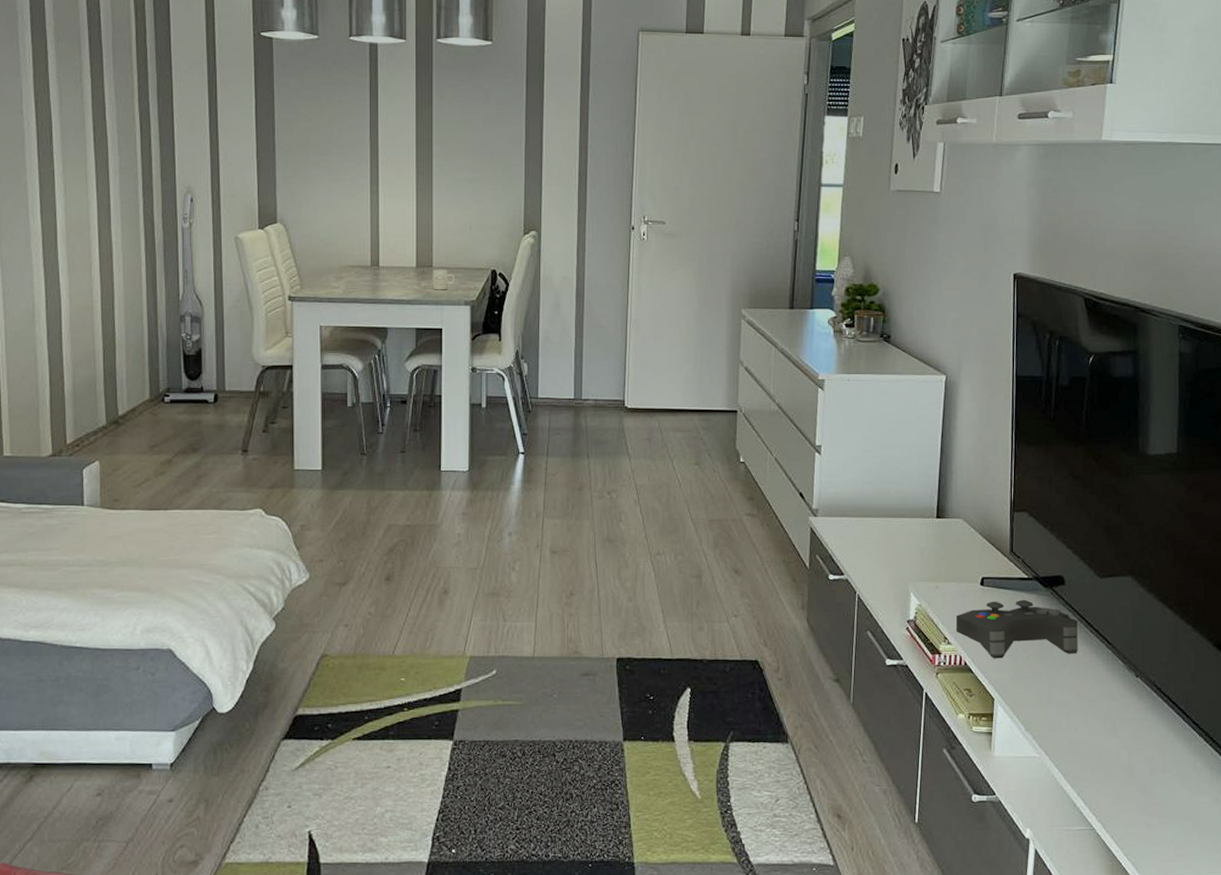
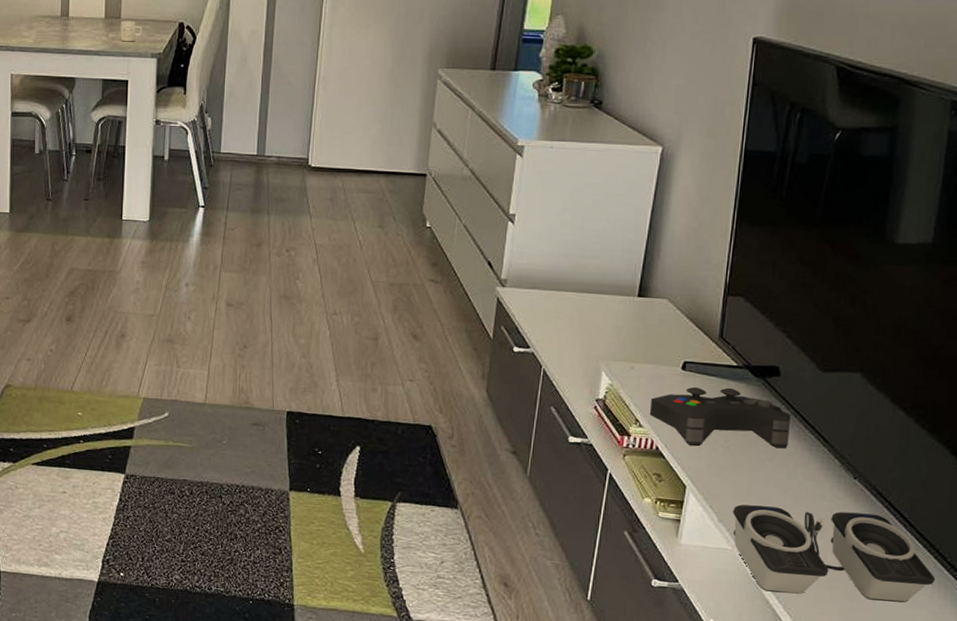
stereo: none [1037,709,1213,795] -> present [732,504,936,603]

